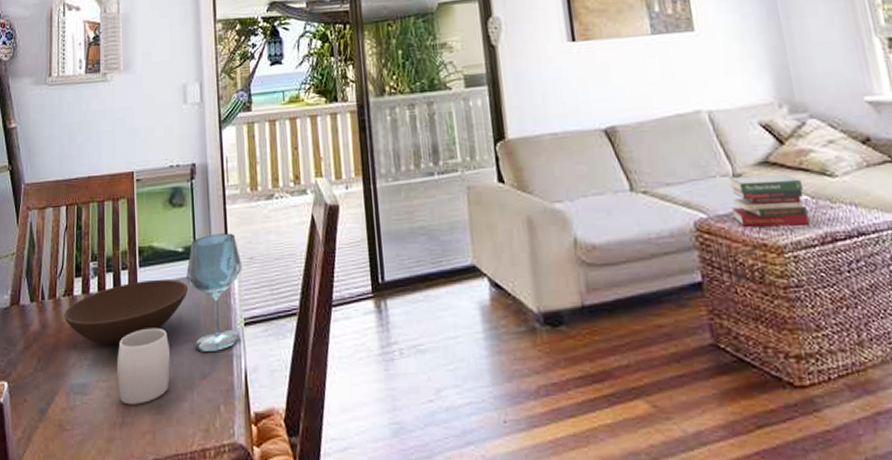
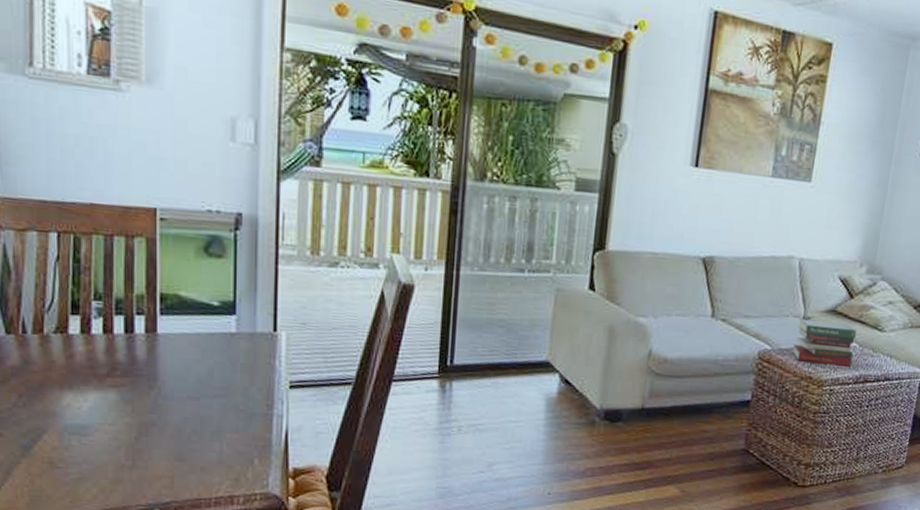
bowl: present [64,279,189,345] -> none [55,329,224,391]
mug: present [116,327,171,405] -> none [126,378,197,451]
wine glass: present [187,233,243,351] -> none [222,292,293,409]

